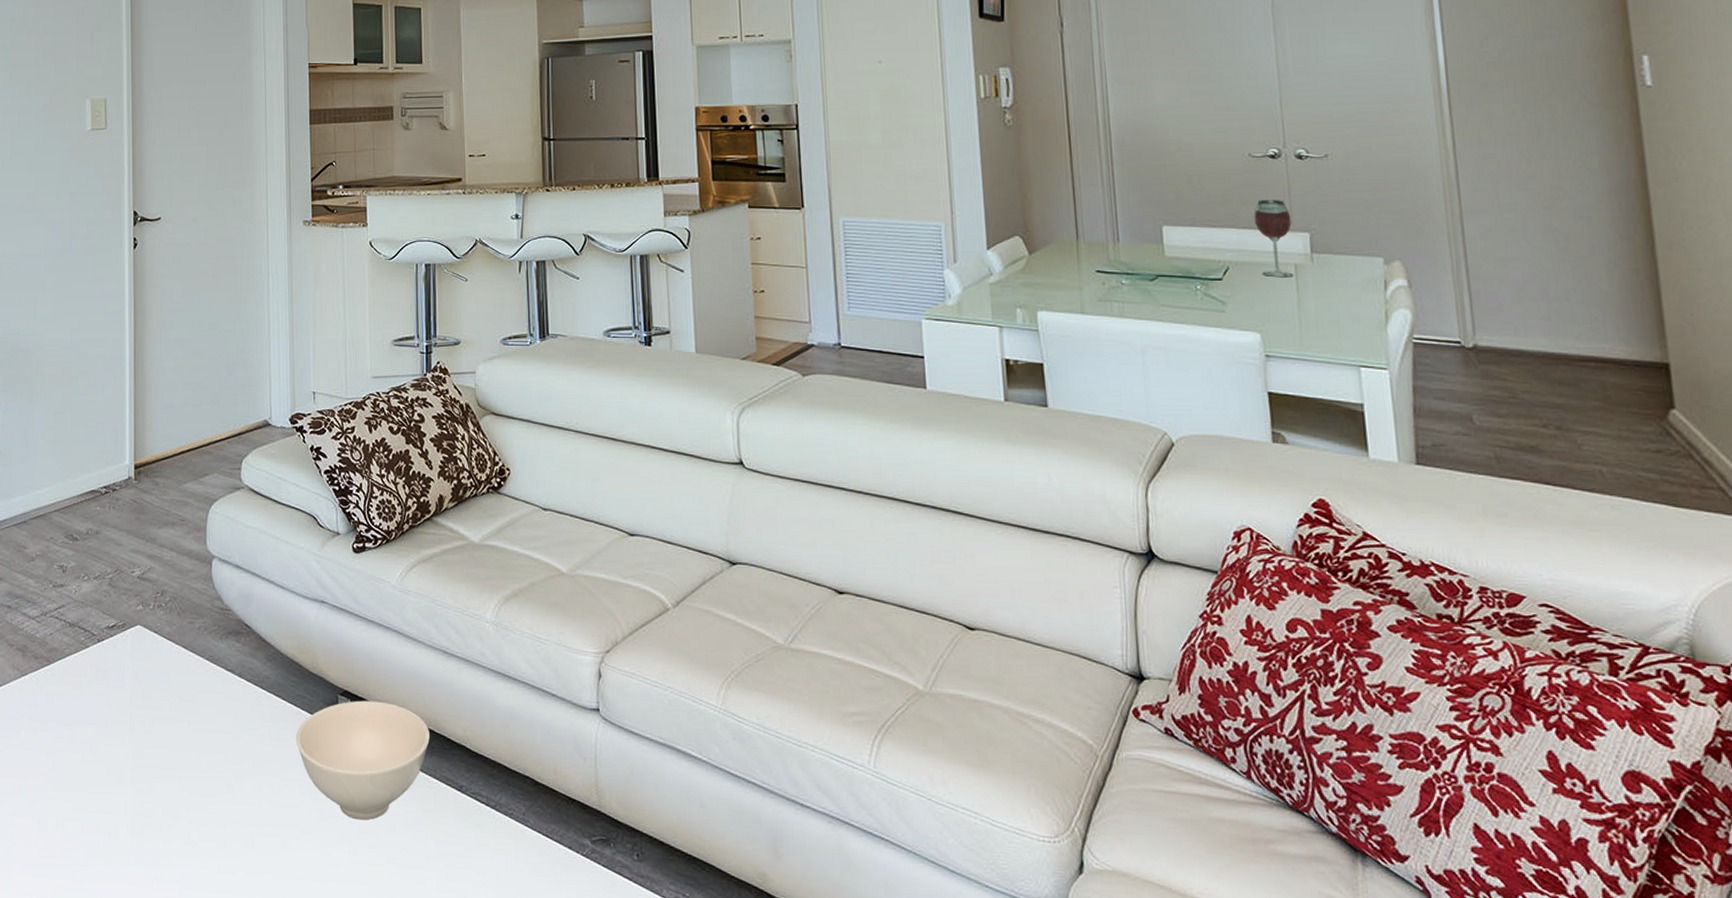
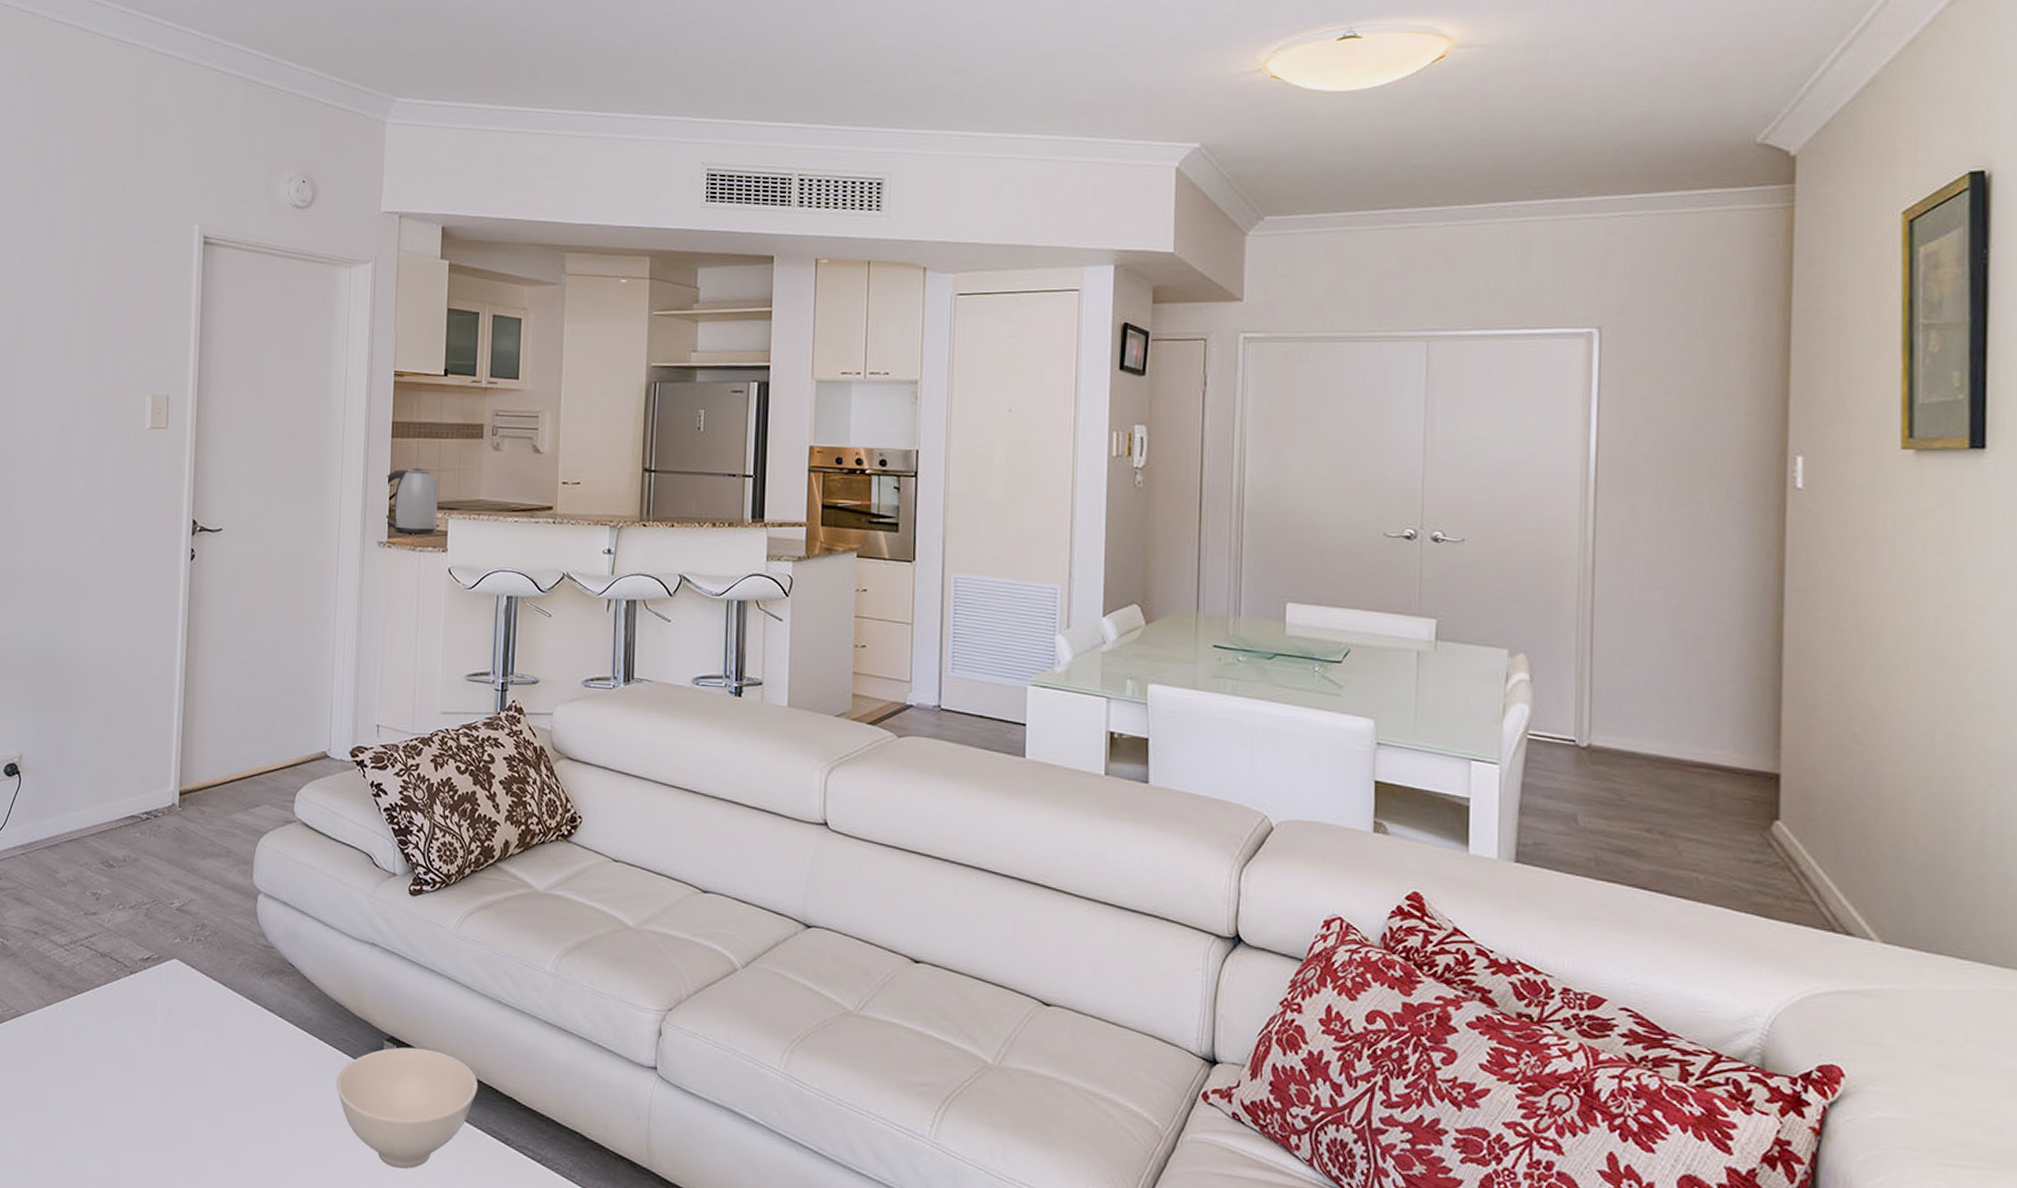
kettle: none [307,150,357,212] -> present [385,467,439,535]
wineglass: present [1254,200,1293,278] -> none [1381,582,1420,665]

